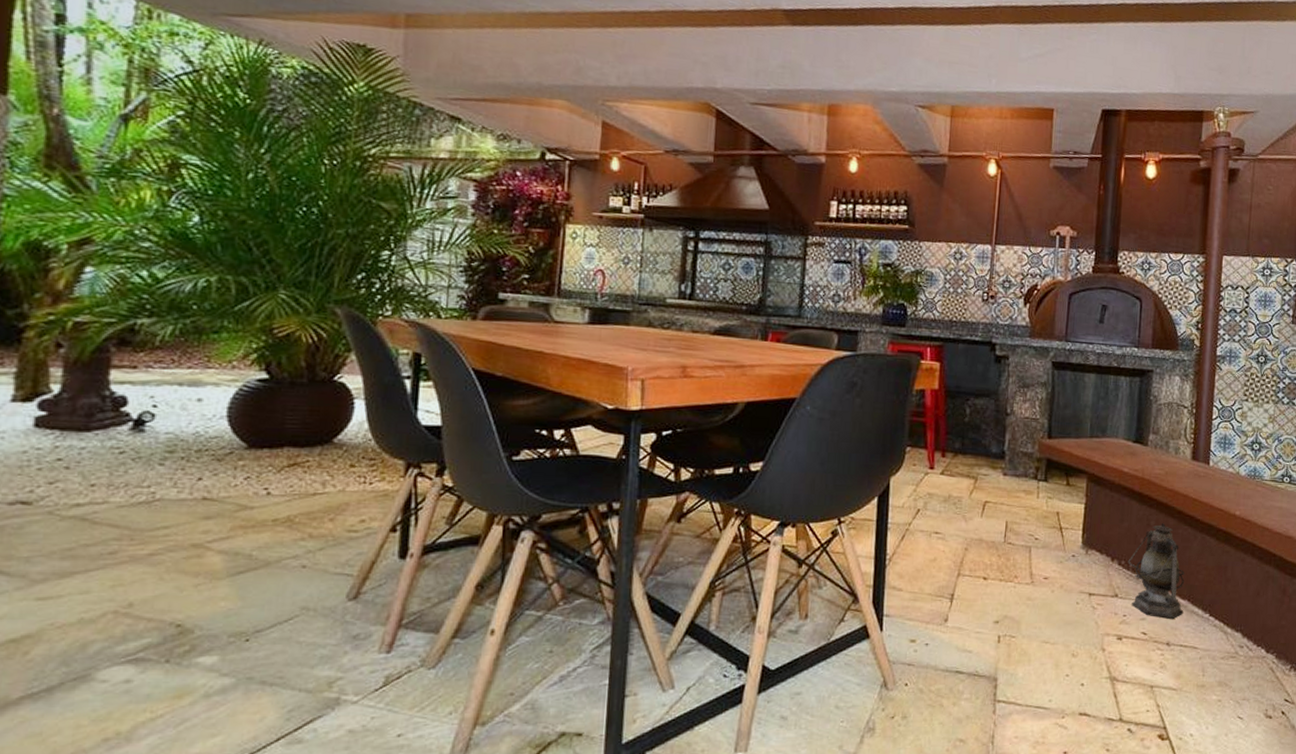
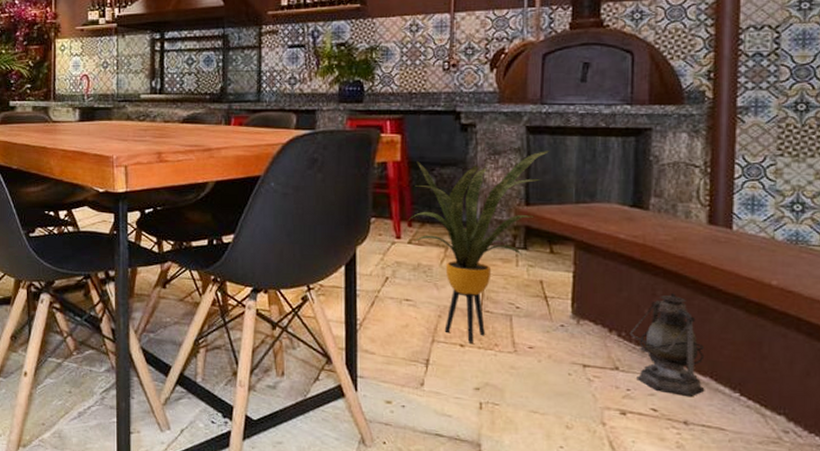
house plant: none [941,386,1071,576] -> present [408,151,550,343]

